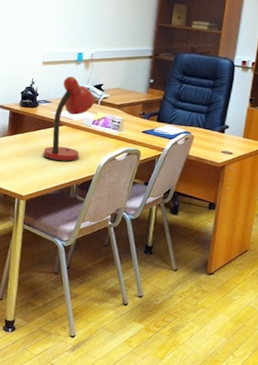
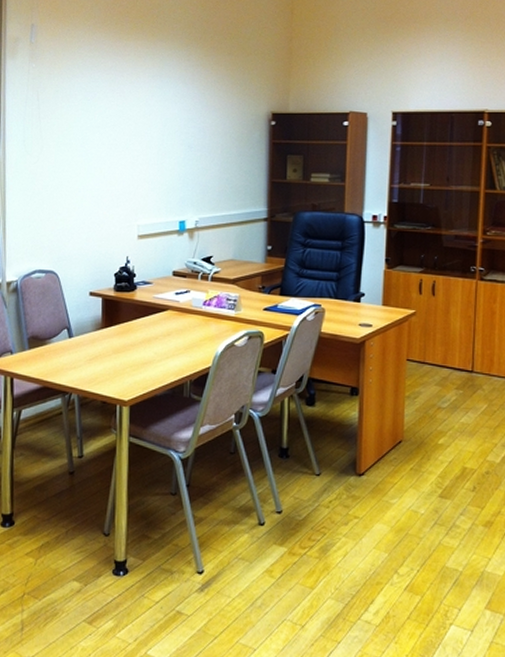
desk lamp: present [43,76,96,162] -> none [146,250,205,355]

